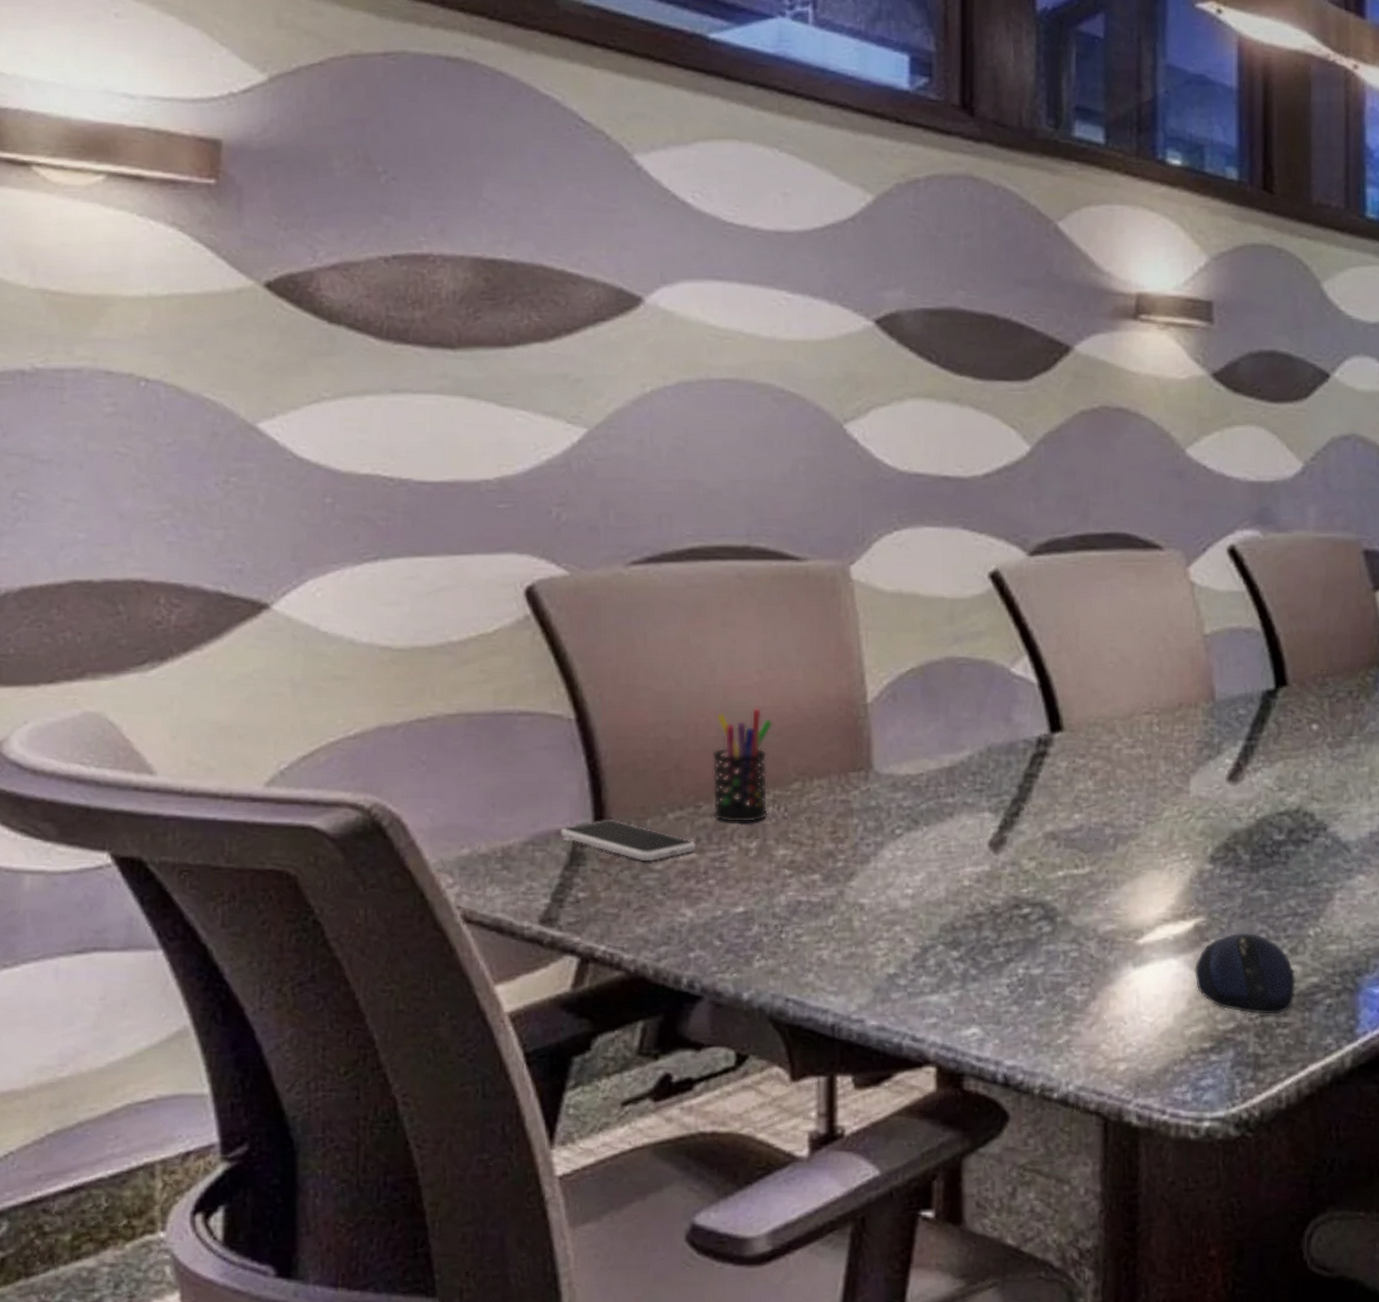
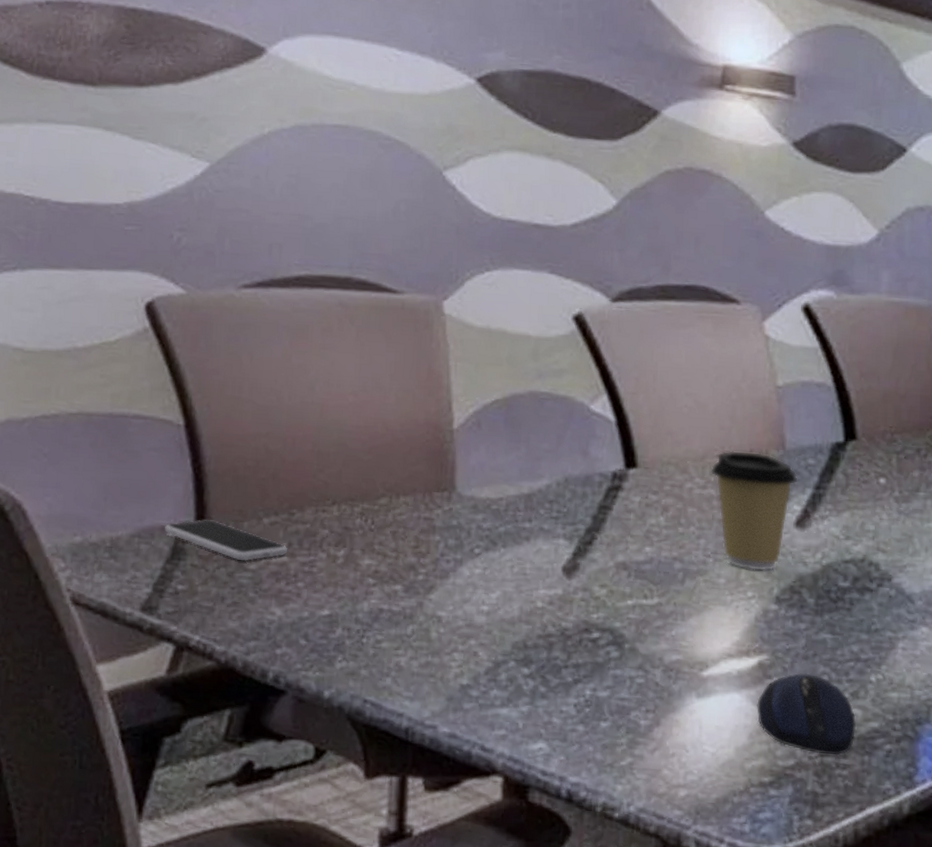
pen holder: present [711,707,773,823] -> none [304,425,365,533]
coffee cup: none [1139,705,1229,830] -> present [710,450,798,571]

